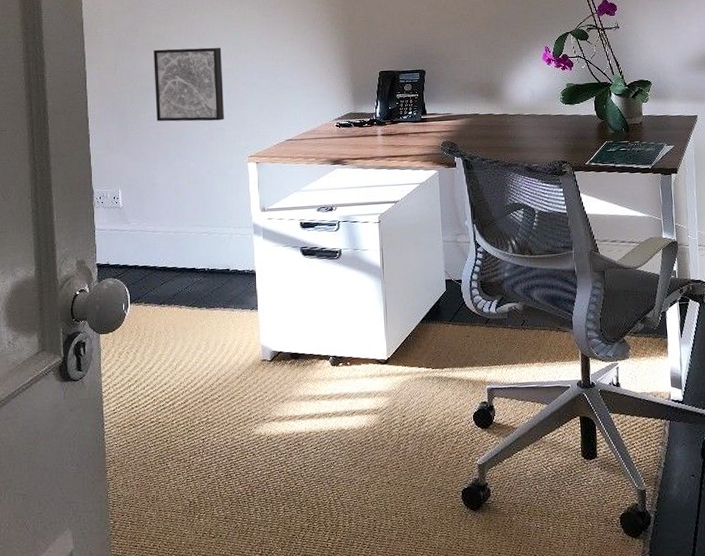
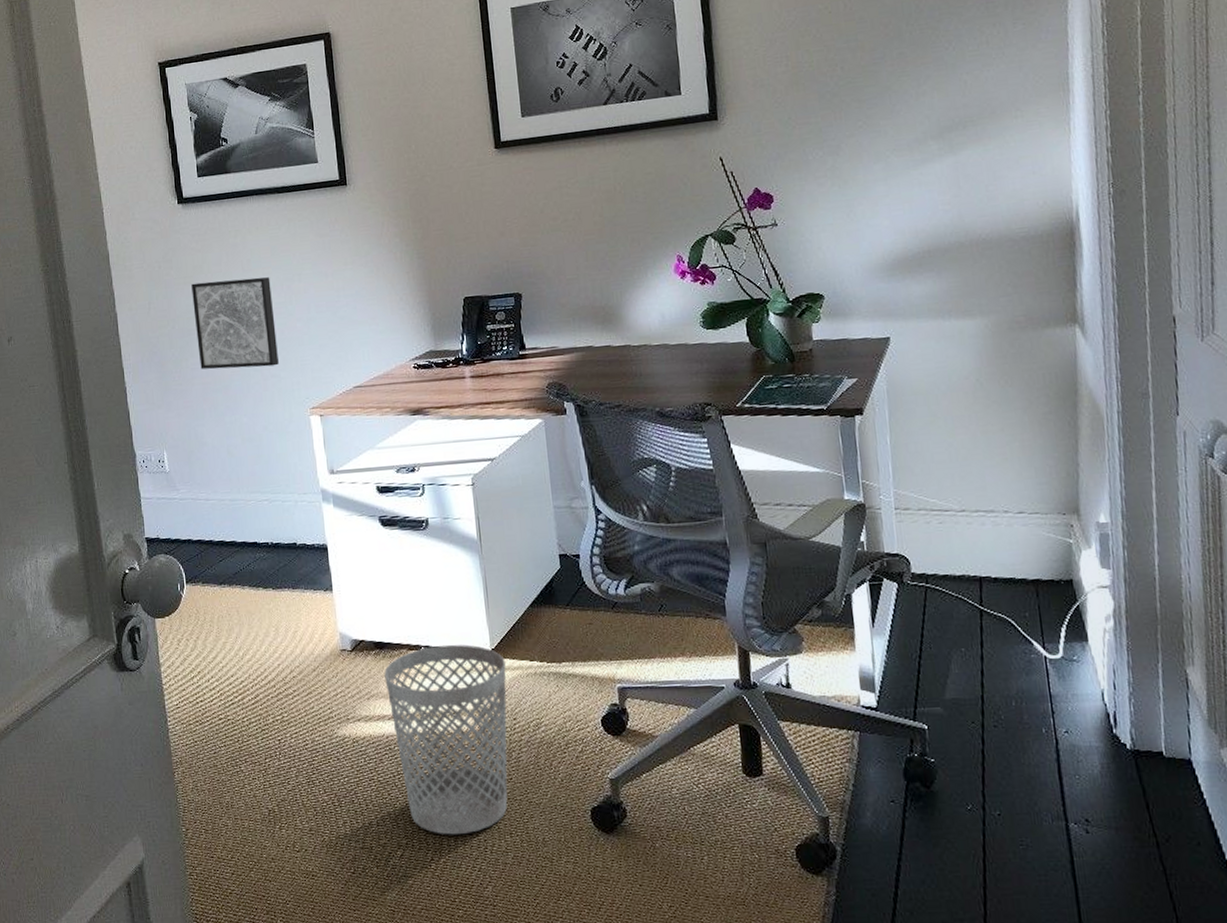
wastebasket: none [298,354,399,518] -> present [384,644,508,835]

